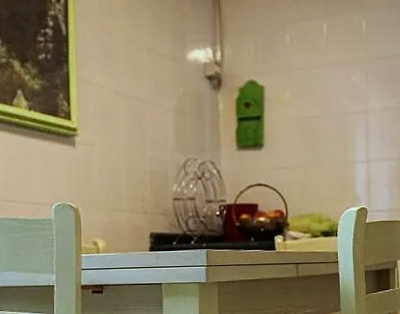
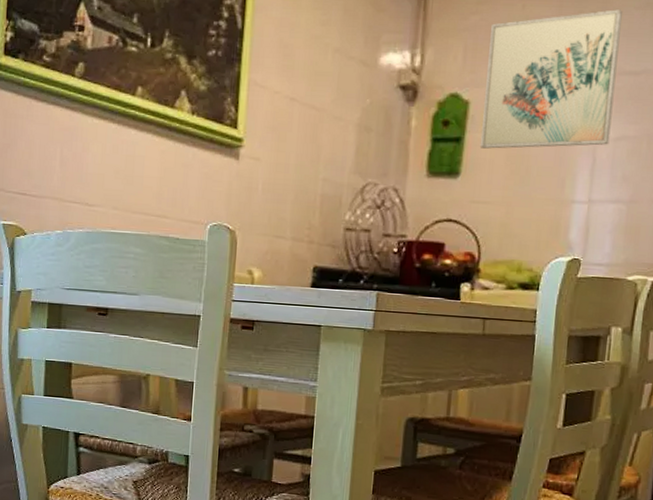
wall art: none [274,8,377,124] -> present [479,9,622,149]

